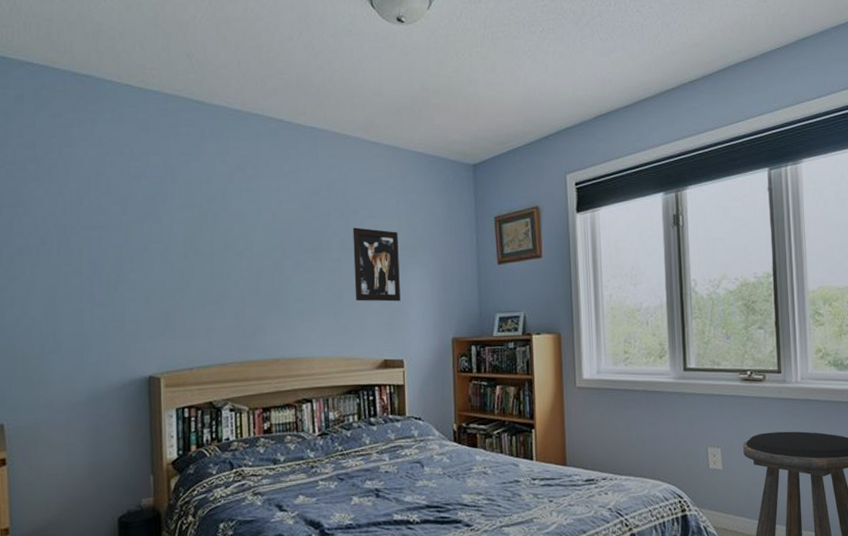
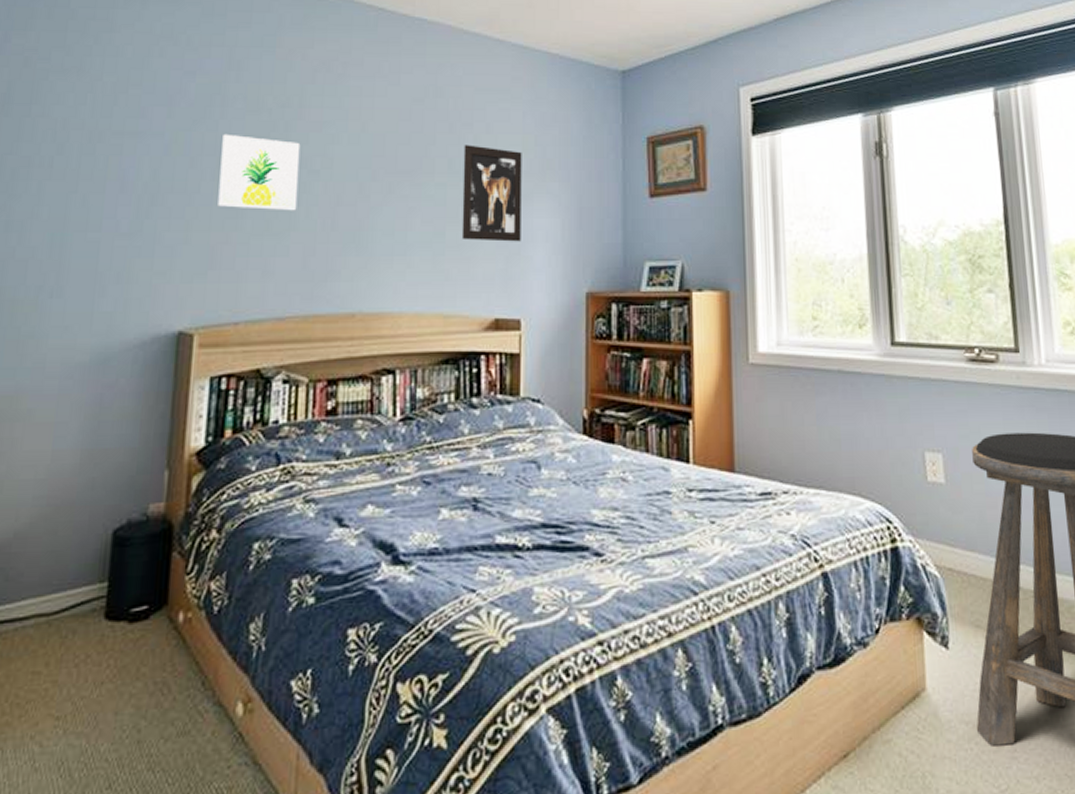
wall art: none [166,225,228,284] -> present [218,133,301,211]

